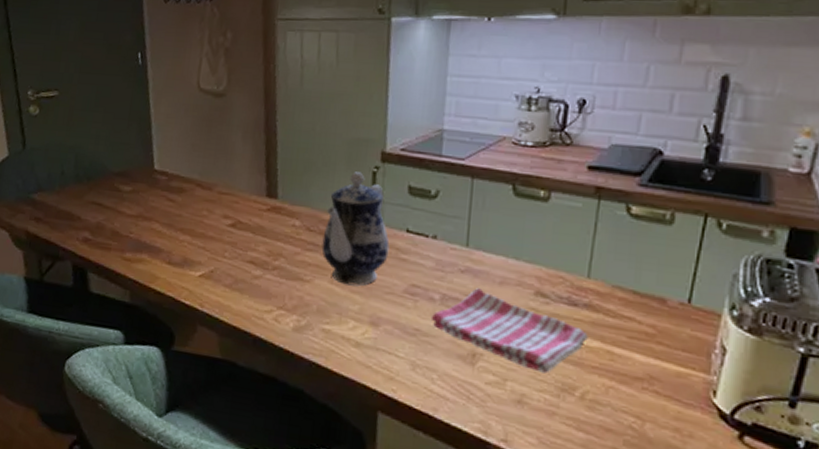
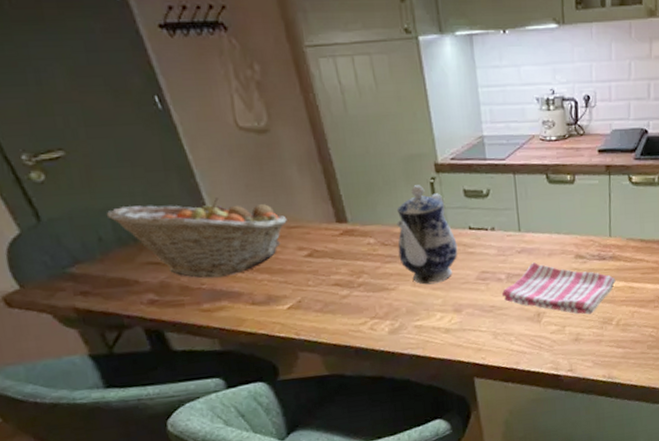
fruit basket: none [73,147,220,230] -> present [106,197,287,278]

